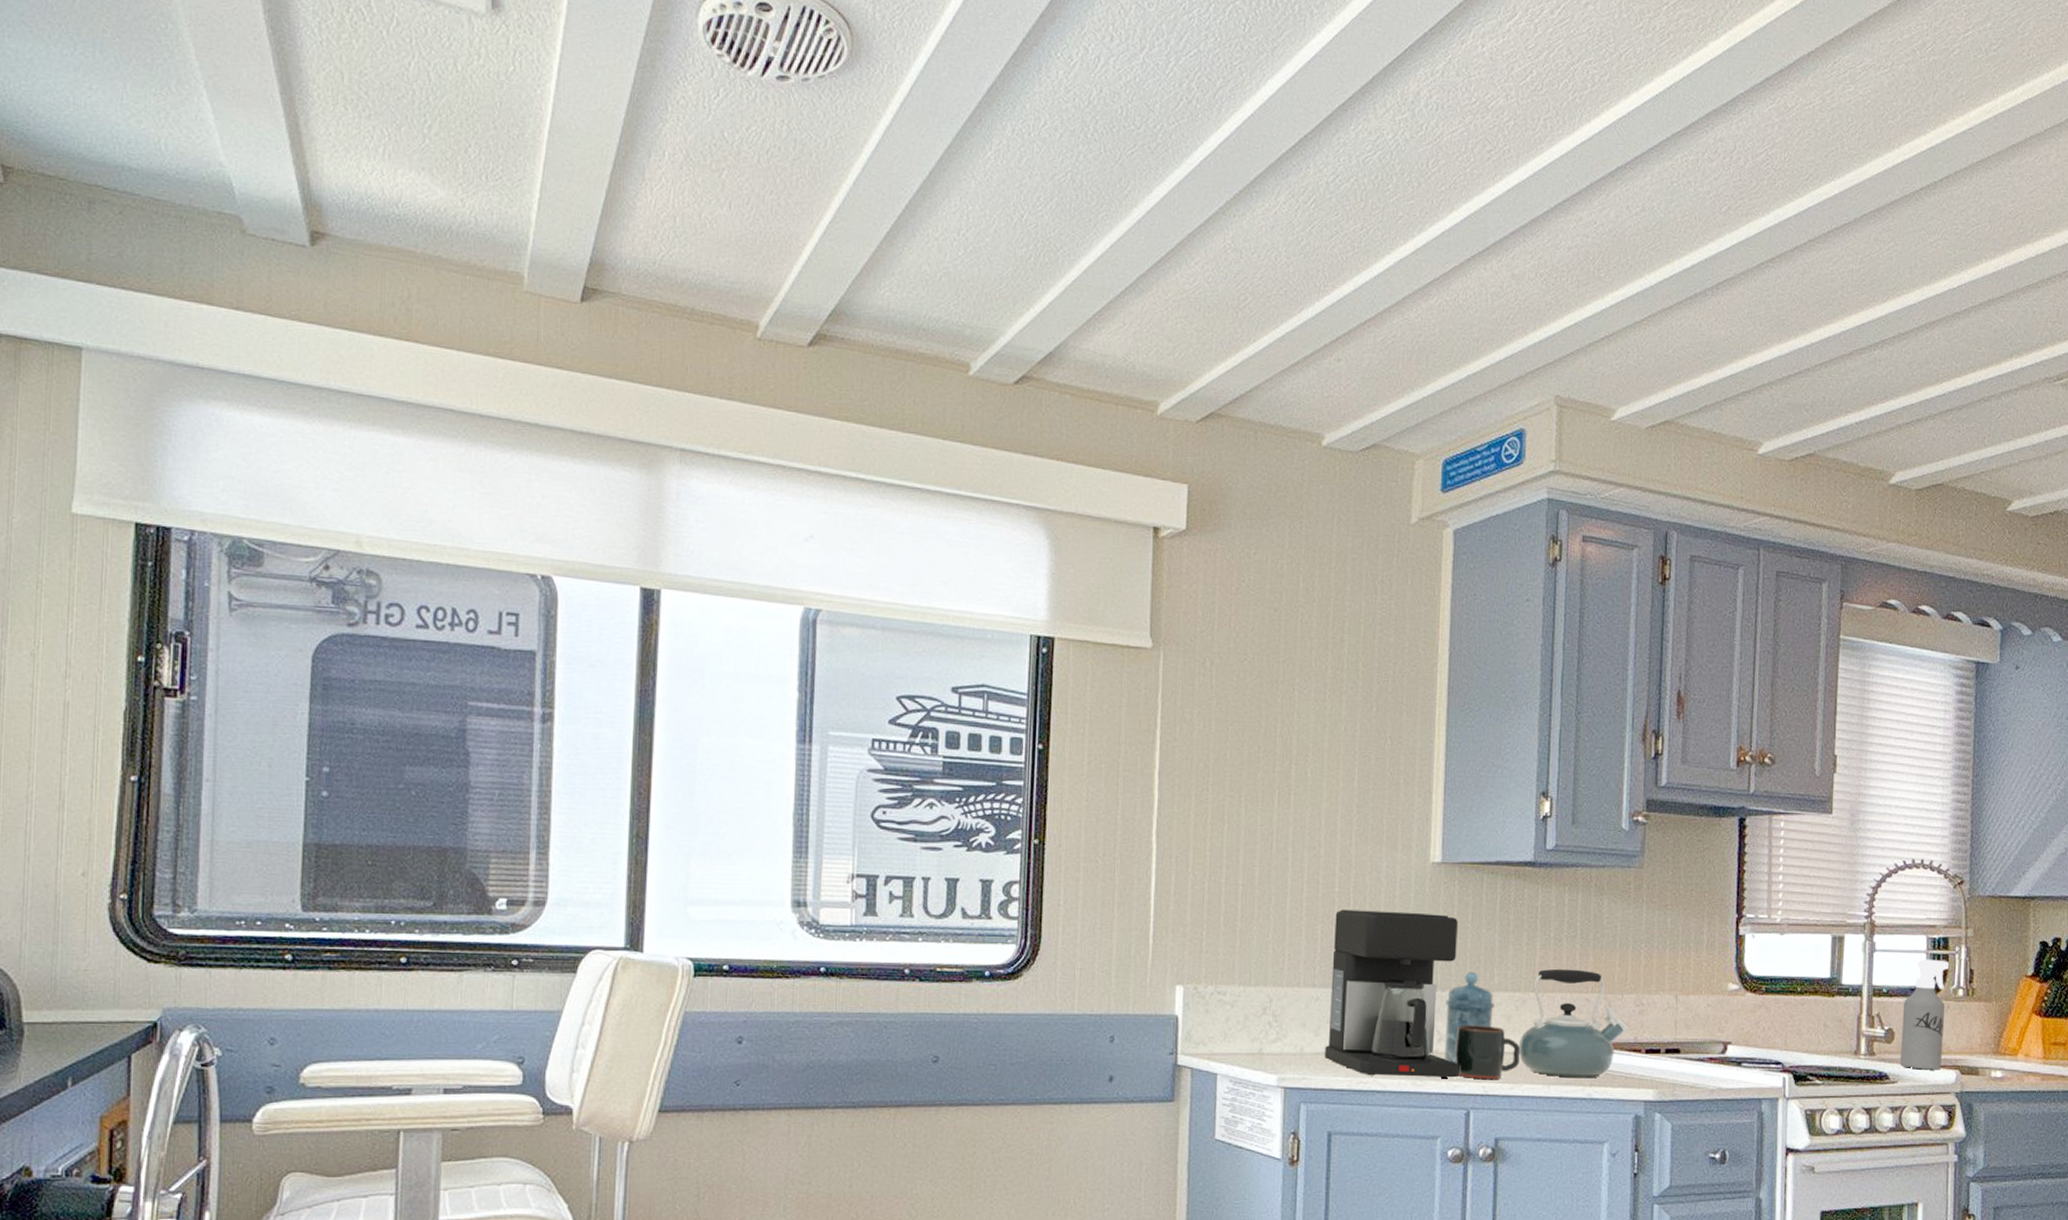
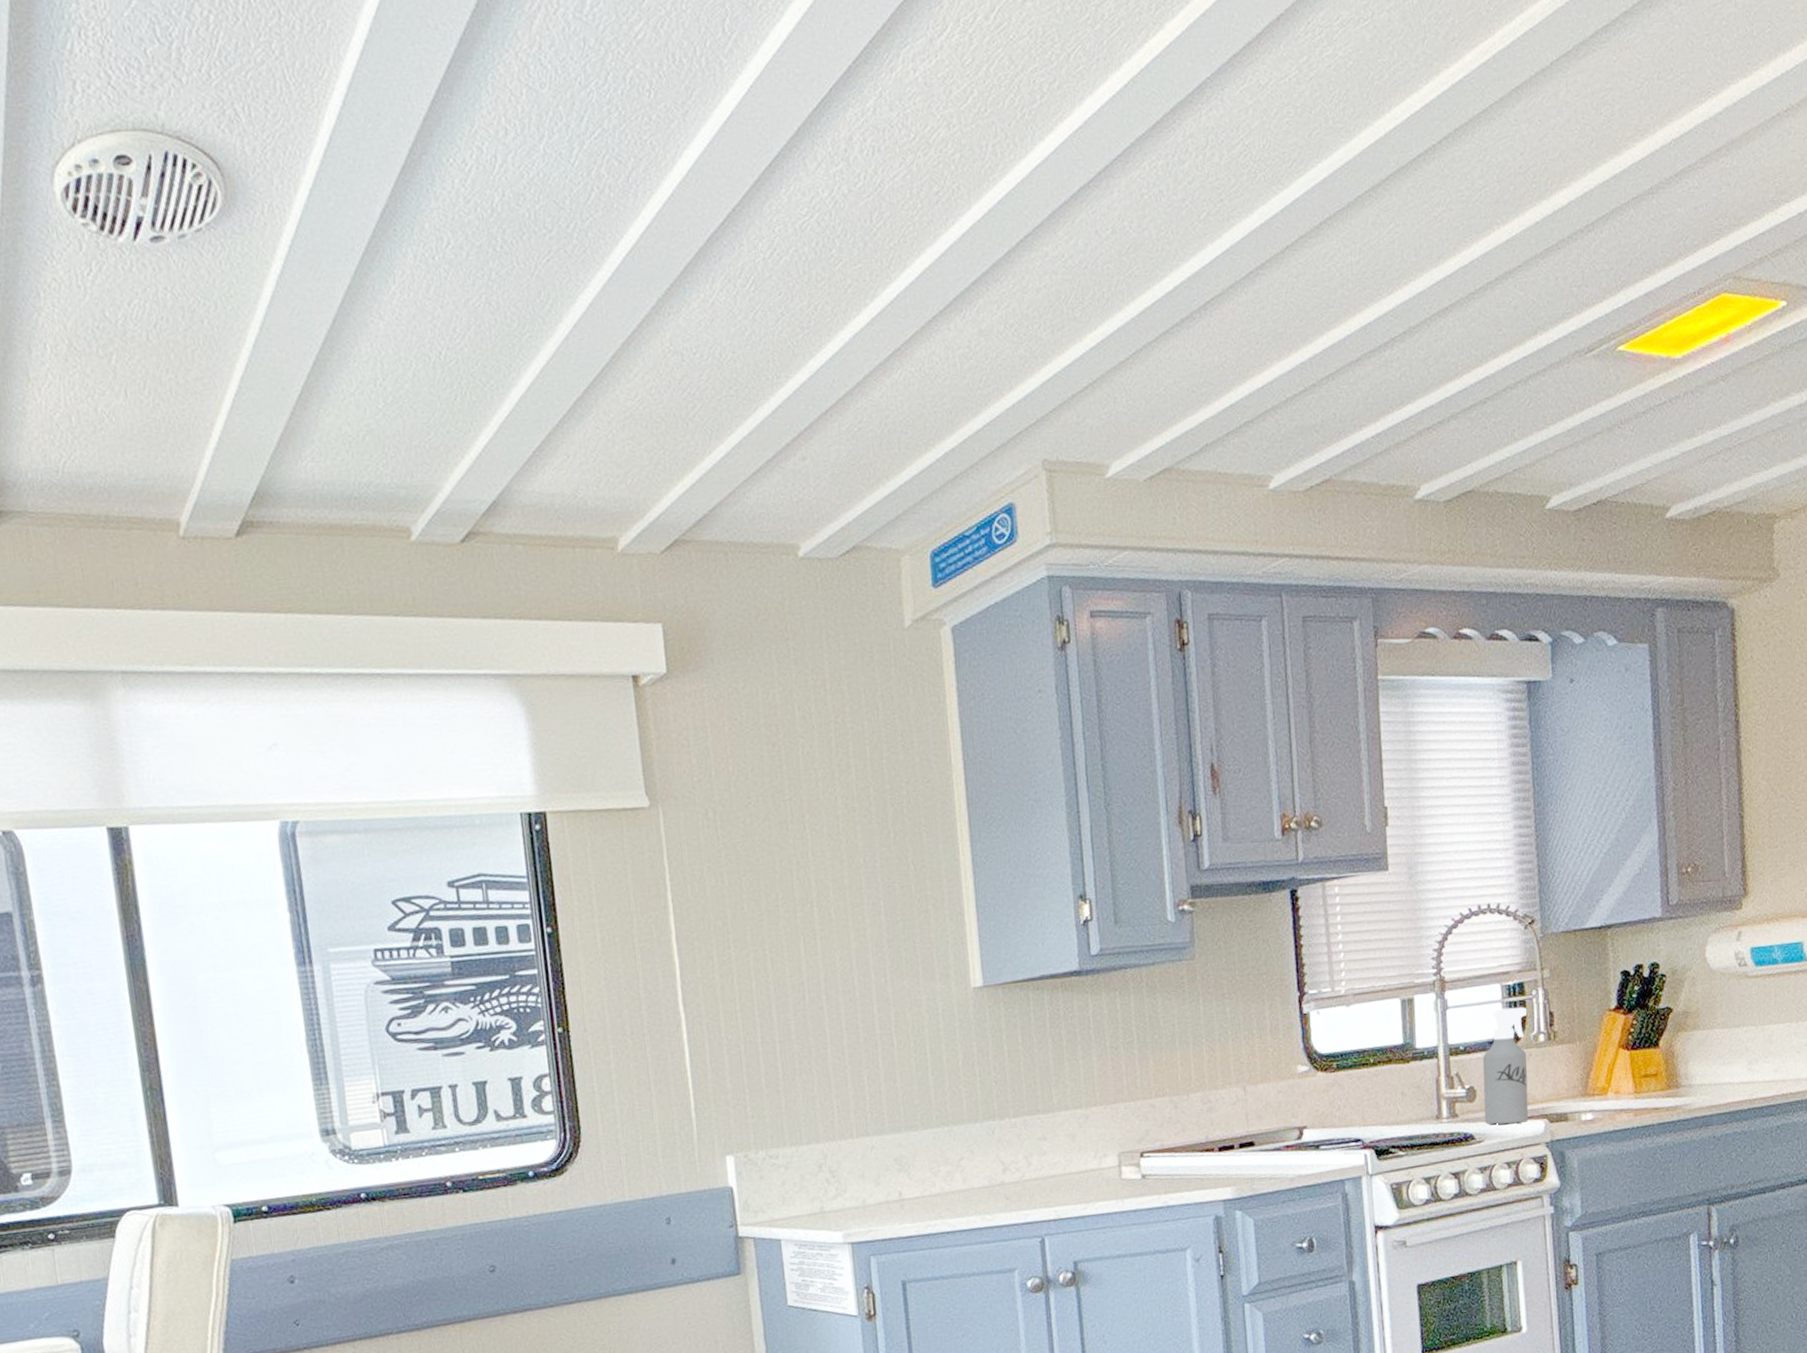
coffee maker: present [1324,909,1460,1078] -> none [880,1040,1029,1218]
canister: present [1445,972,1494,1063] -> none [1005,1095,1057,1192]
mug: present [1455,1024,1521,1079] -> none [1020,1147,1090,1205]
kettle: present [1518,968,1628,1079] -> none [1086,1075,1198,1190]

